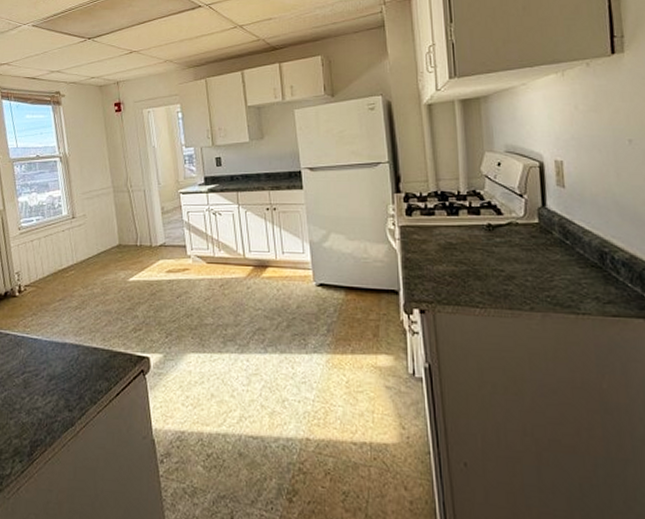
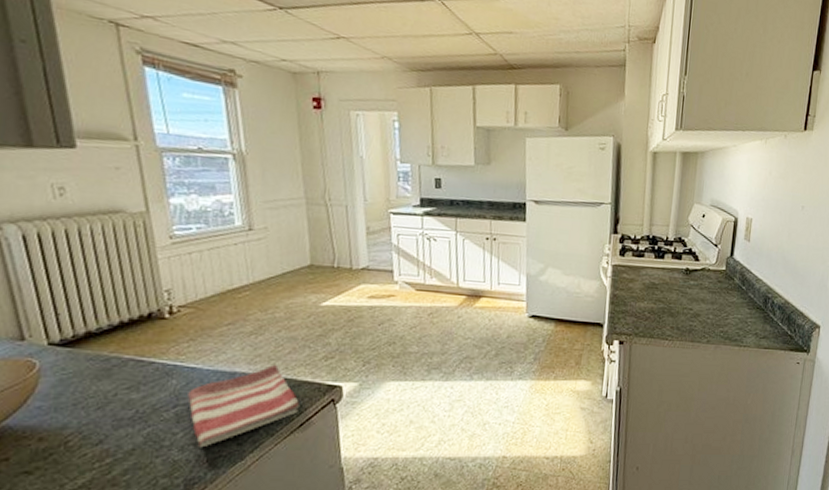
dish towel: none [32,335,116,412] -> present [187,364,301,448]

